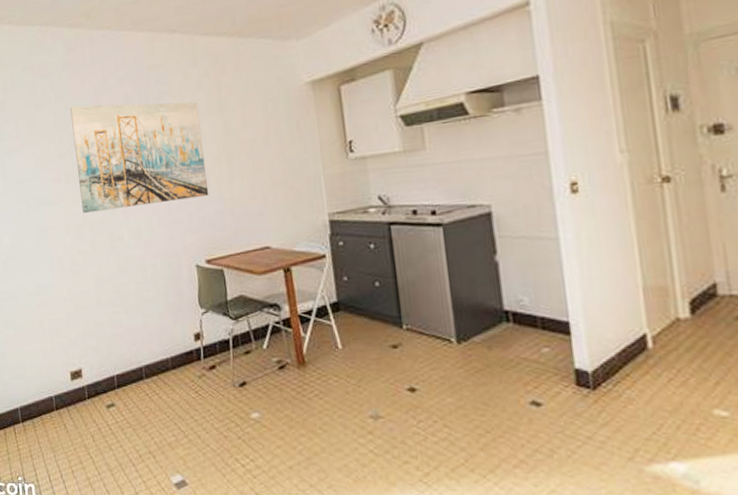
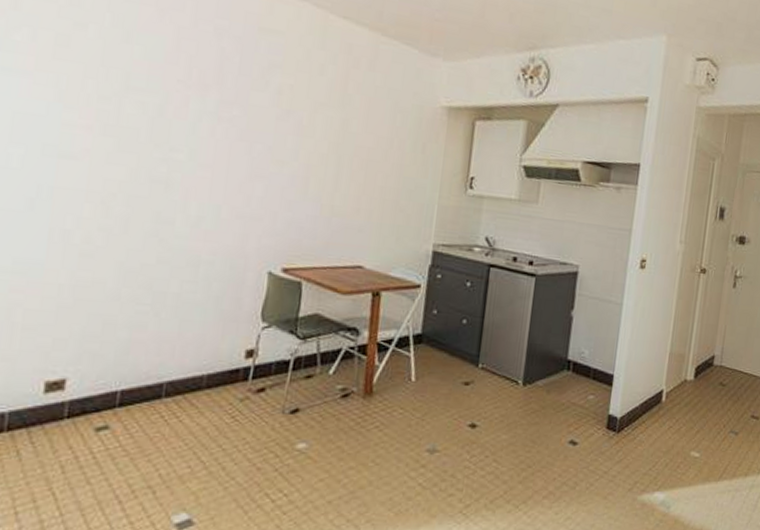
wall art: present [70,102,209,213] -> none [119,40,316,197]

